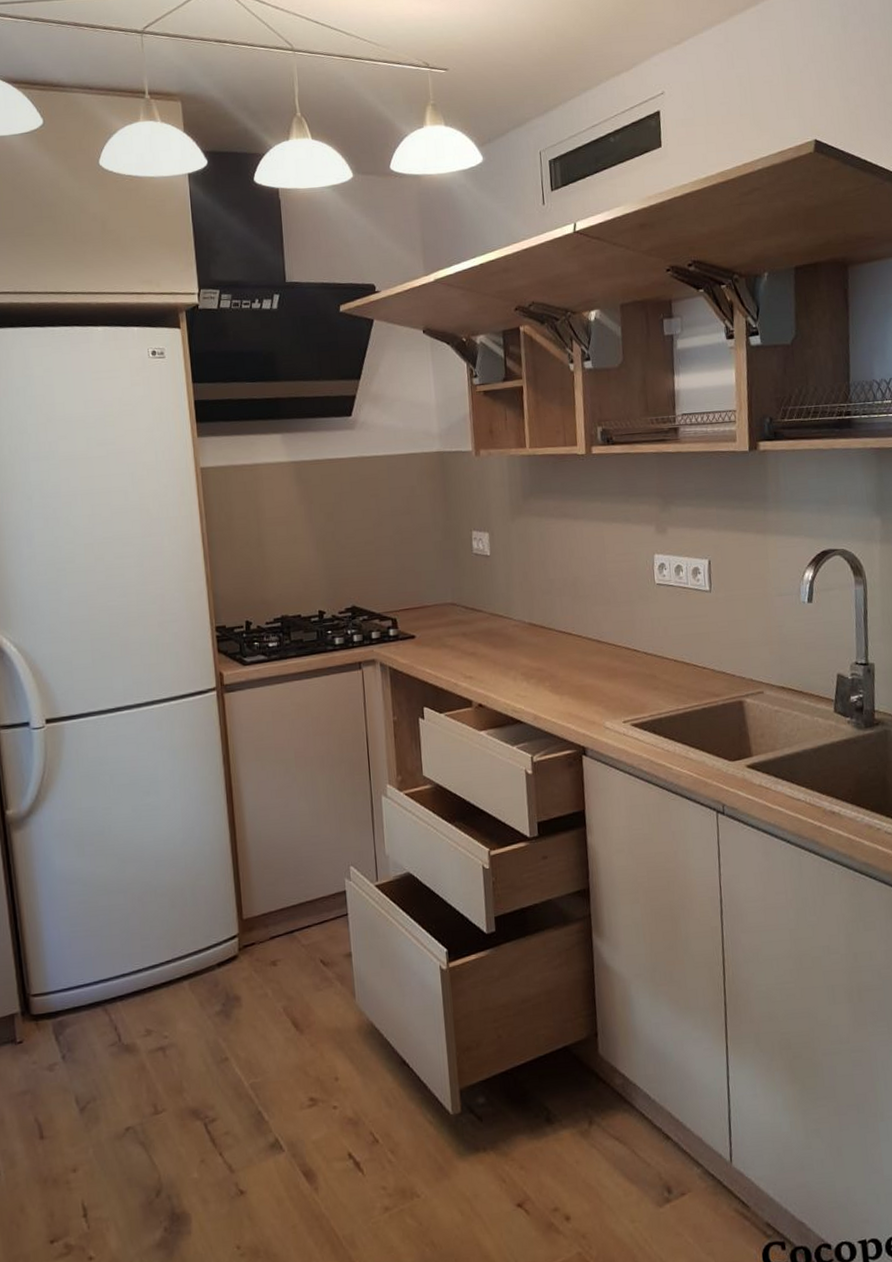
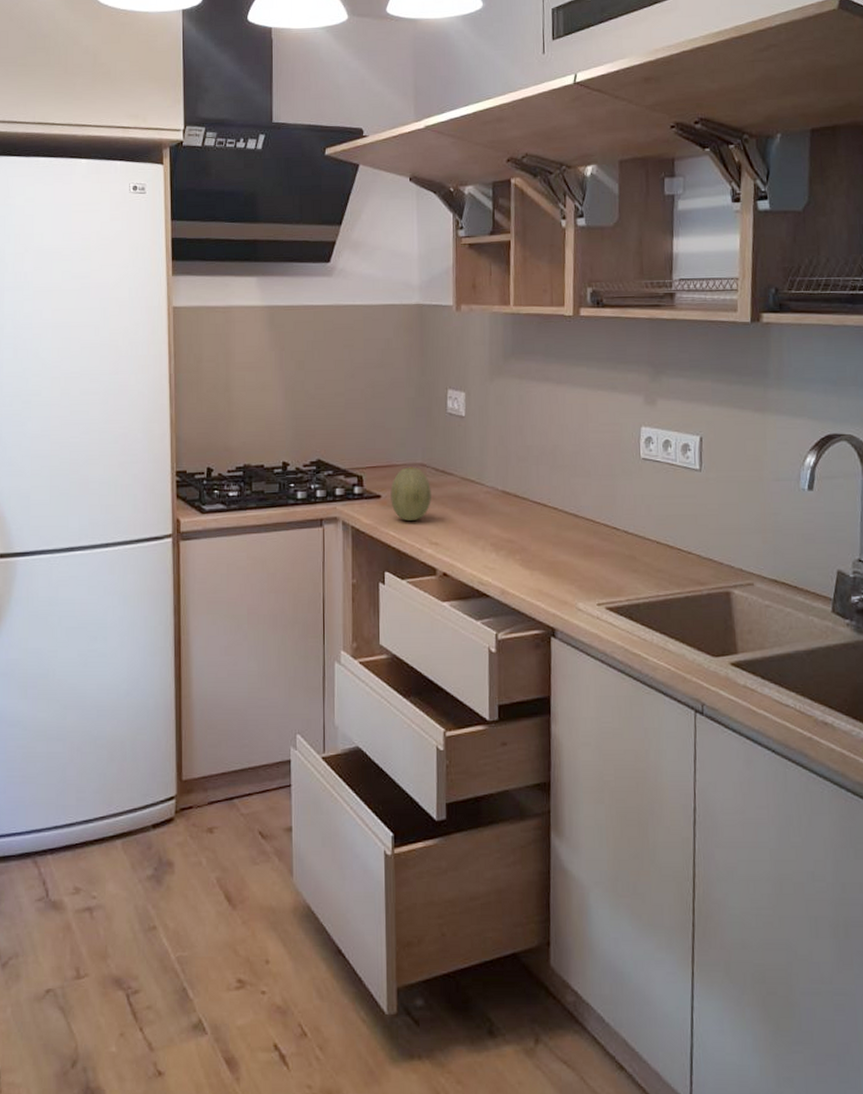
fruit: none [424,606,463,658] -> present [390,467,431,521]

